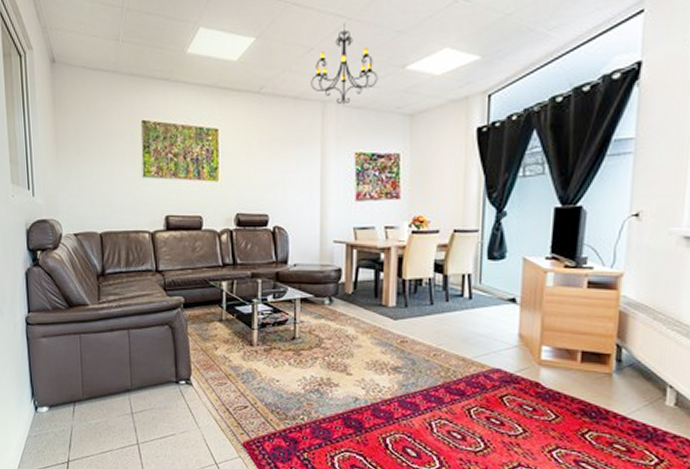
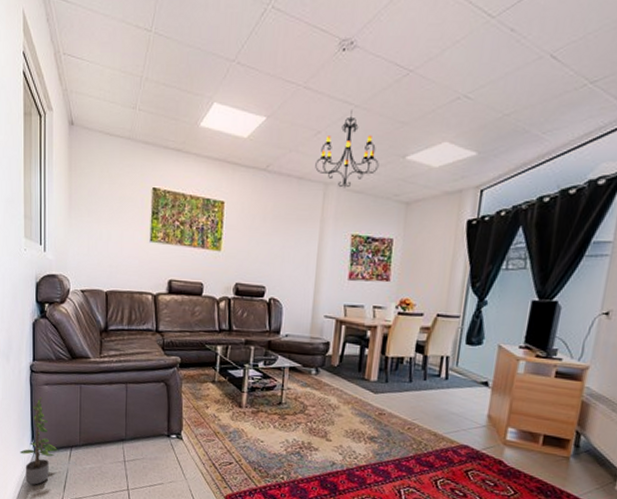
potted plant: none [19,348,62,446] -> present [19,395,59,485]

